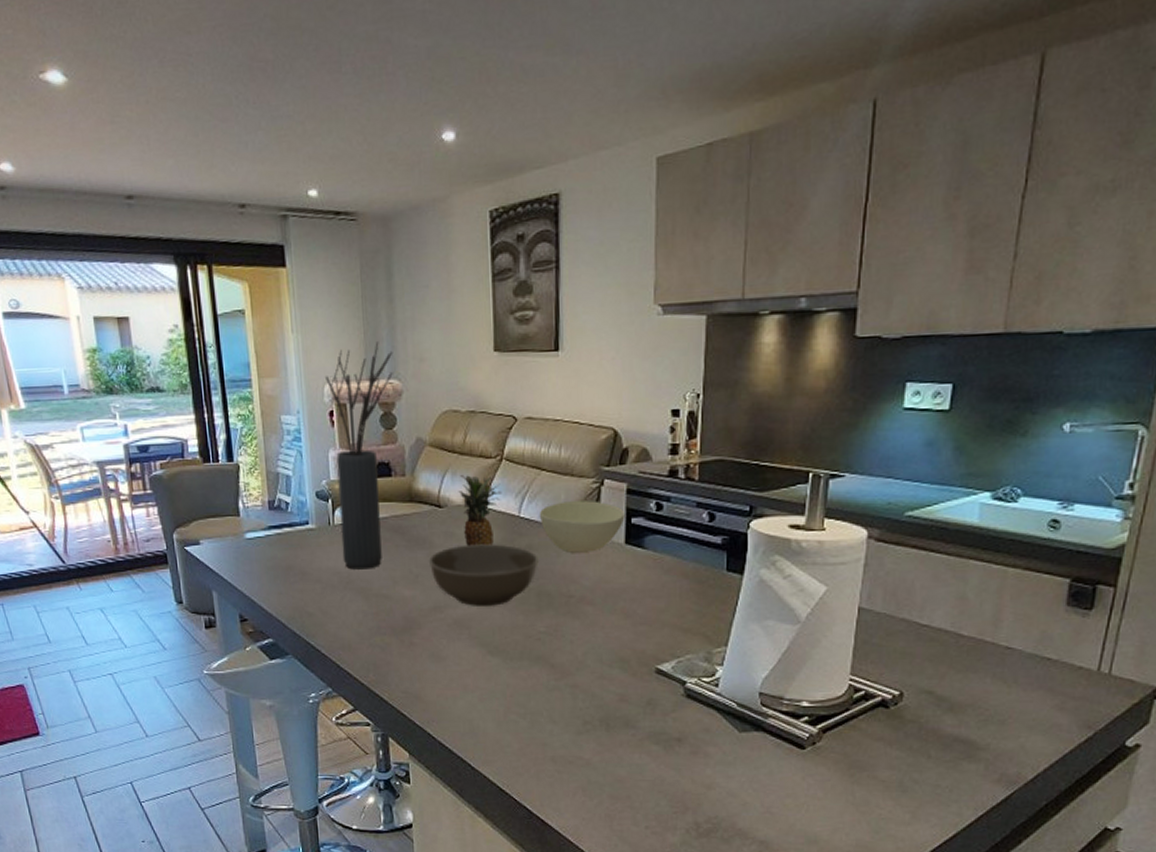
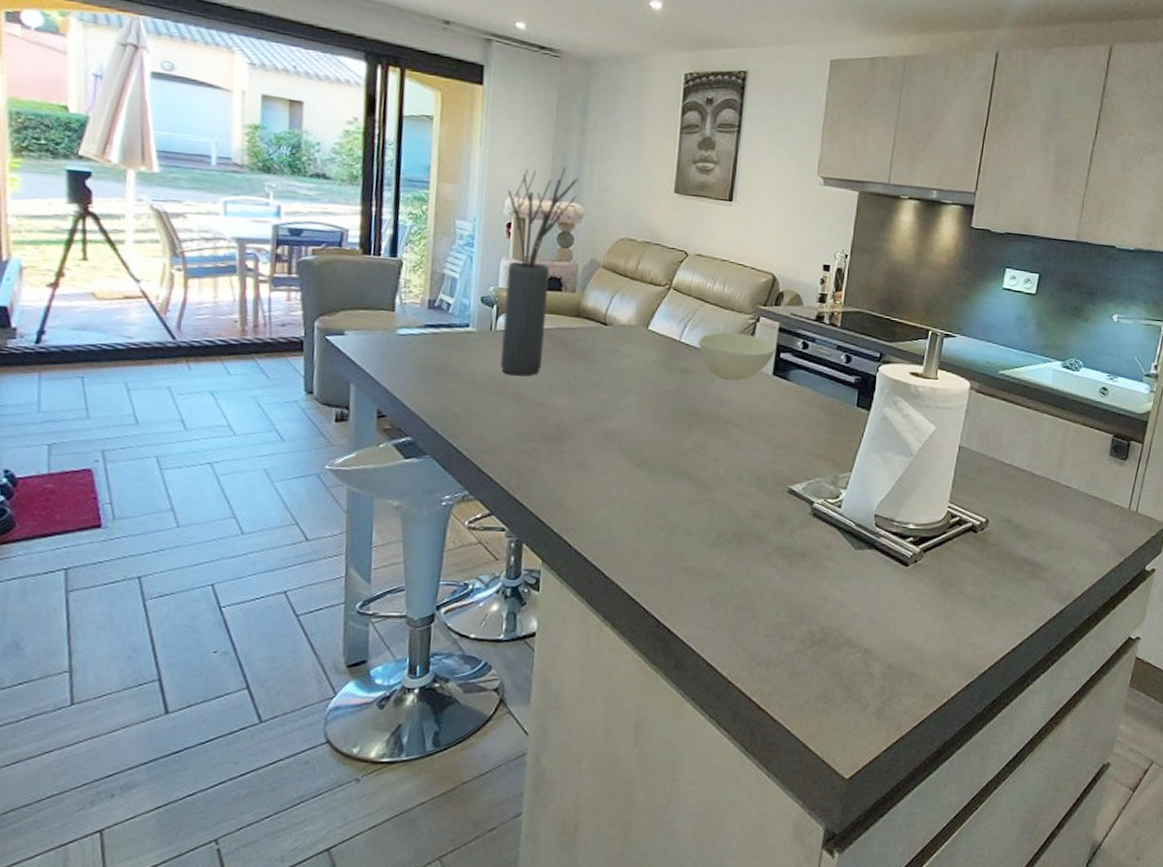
bowl: present [428,544,539,606] -> none [587,362,694,422]
fruit: present [458,475,502,546] -> none [625,298,667,365]

